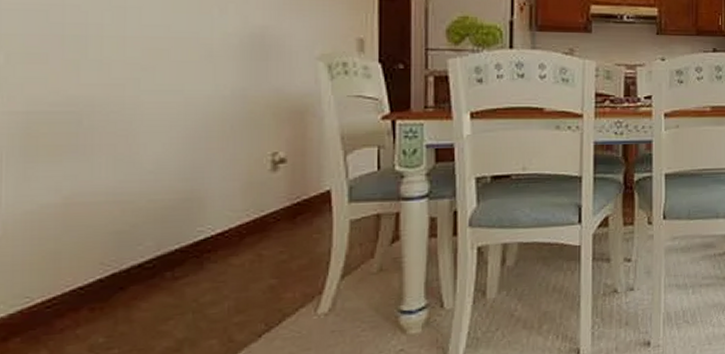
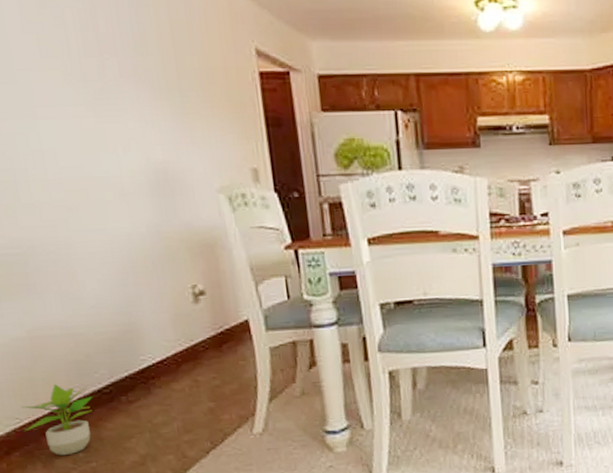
potted plant: none [33,256,130,342] -> present [20,383,93,456]

